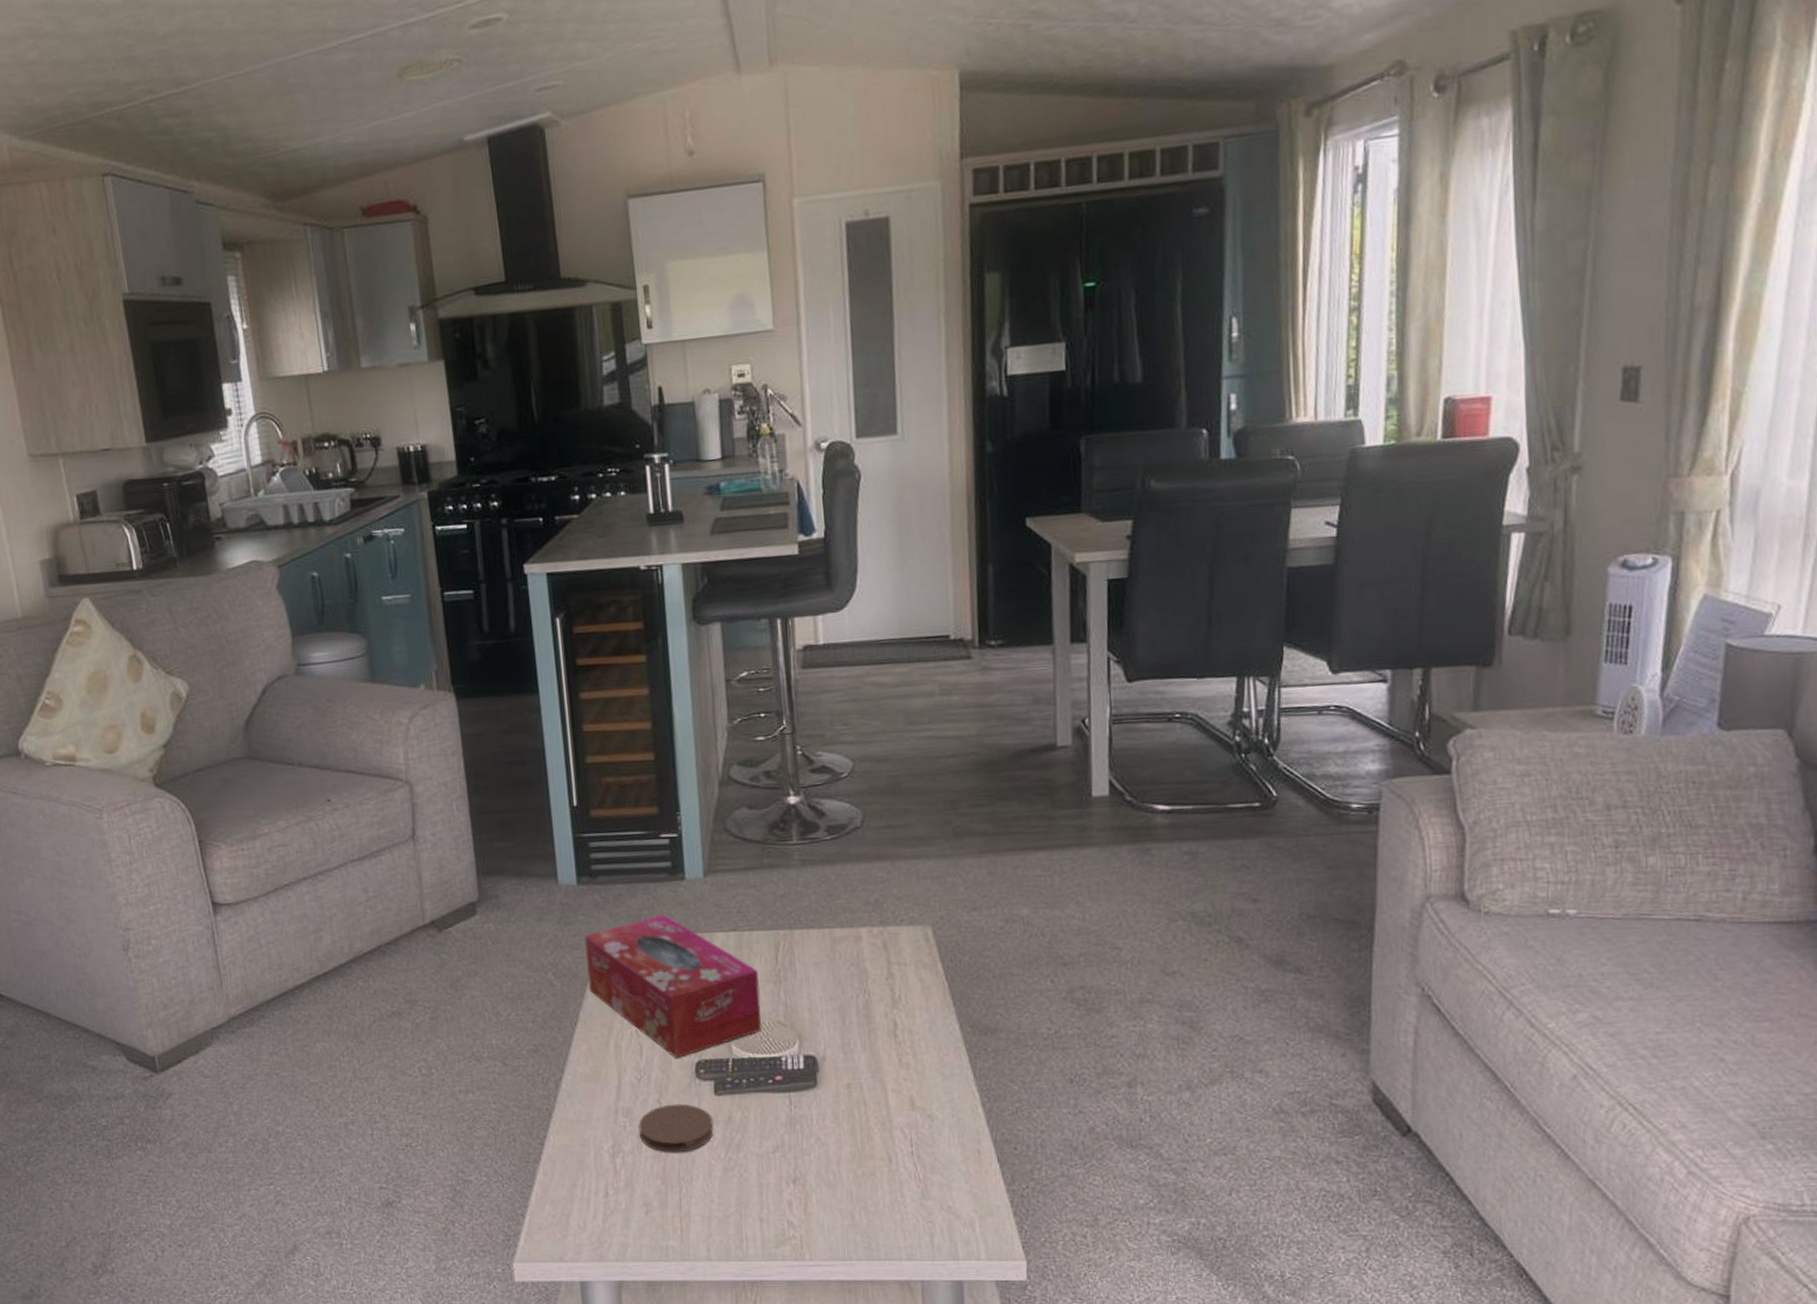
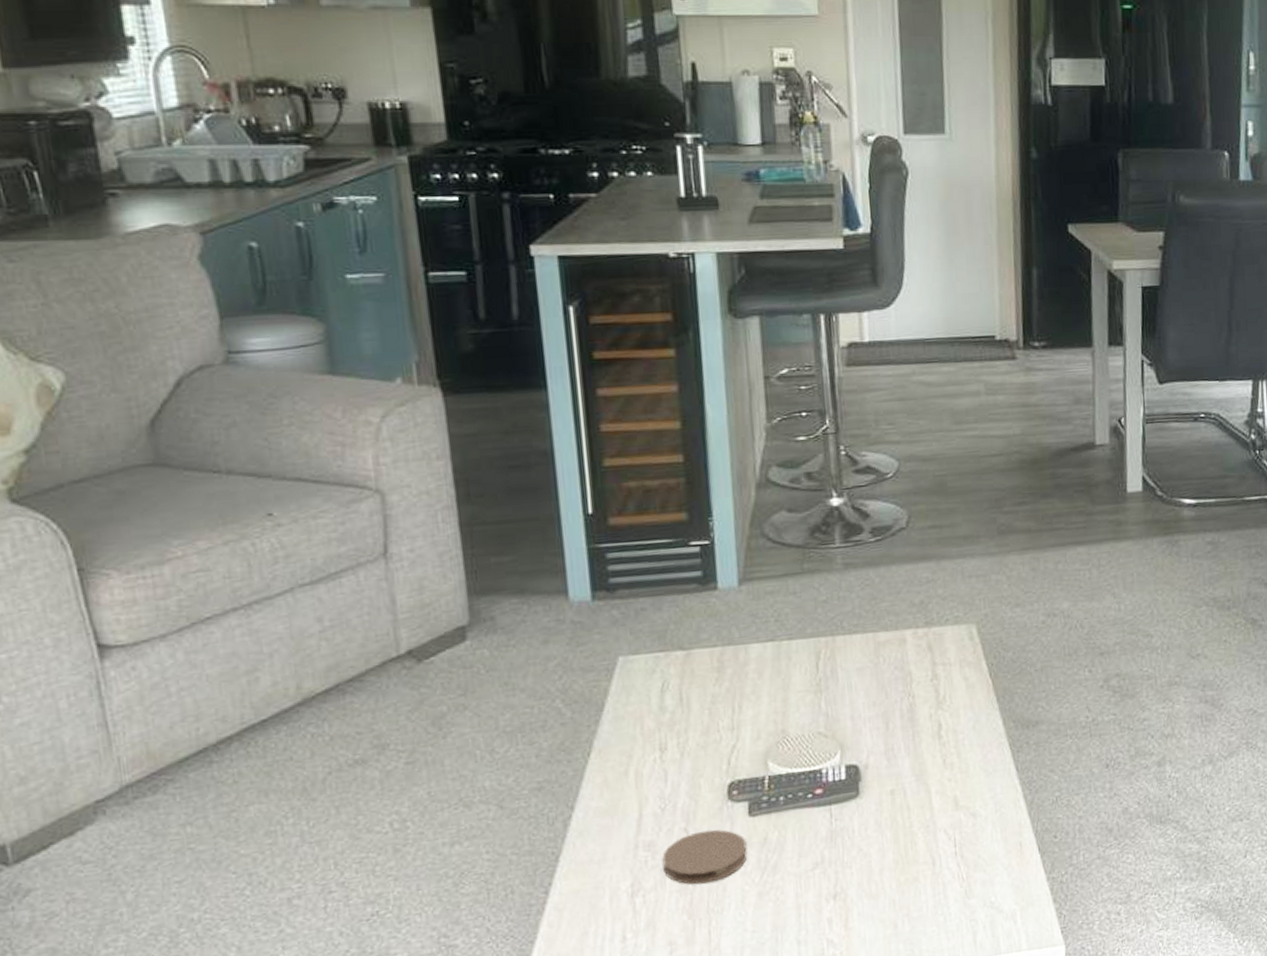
tissue box: present [584,914,761,1058] -> none [600,627,801,782]

